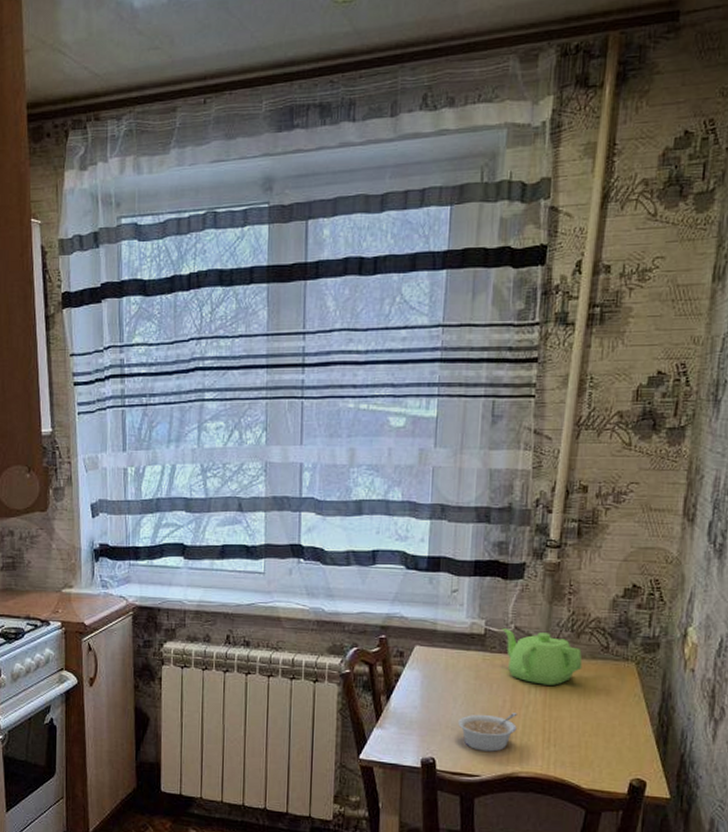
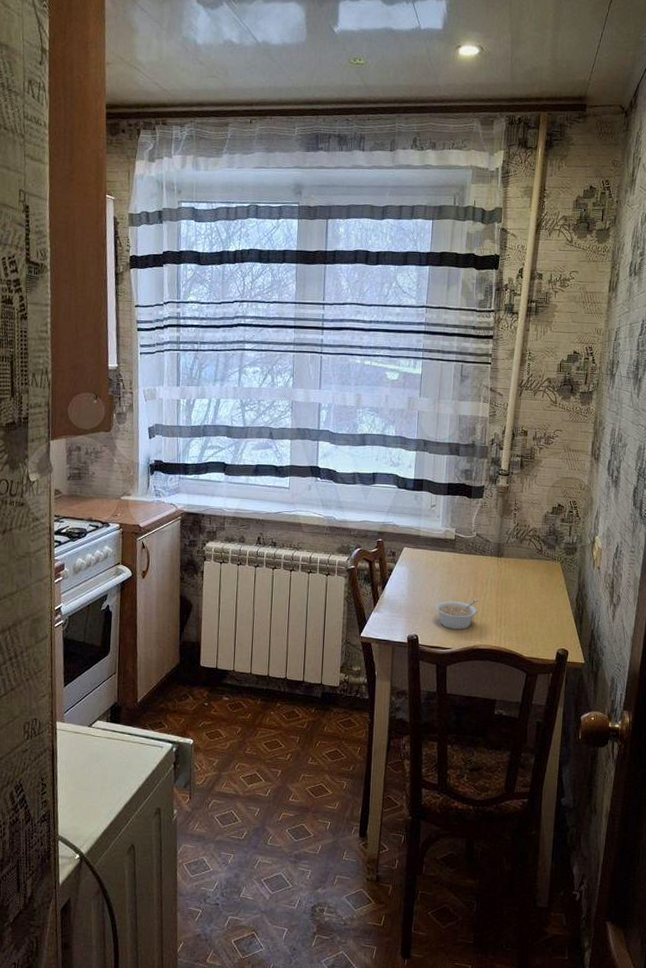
teapot: present [502,628,583,685] -> none [467,535,524,579]

